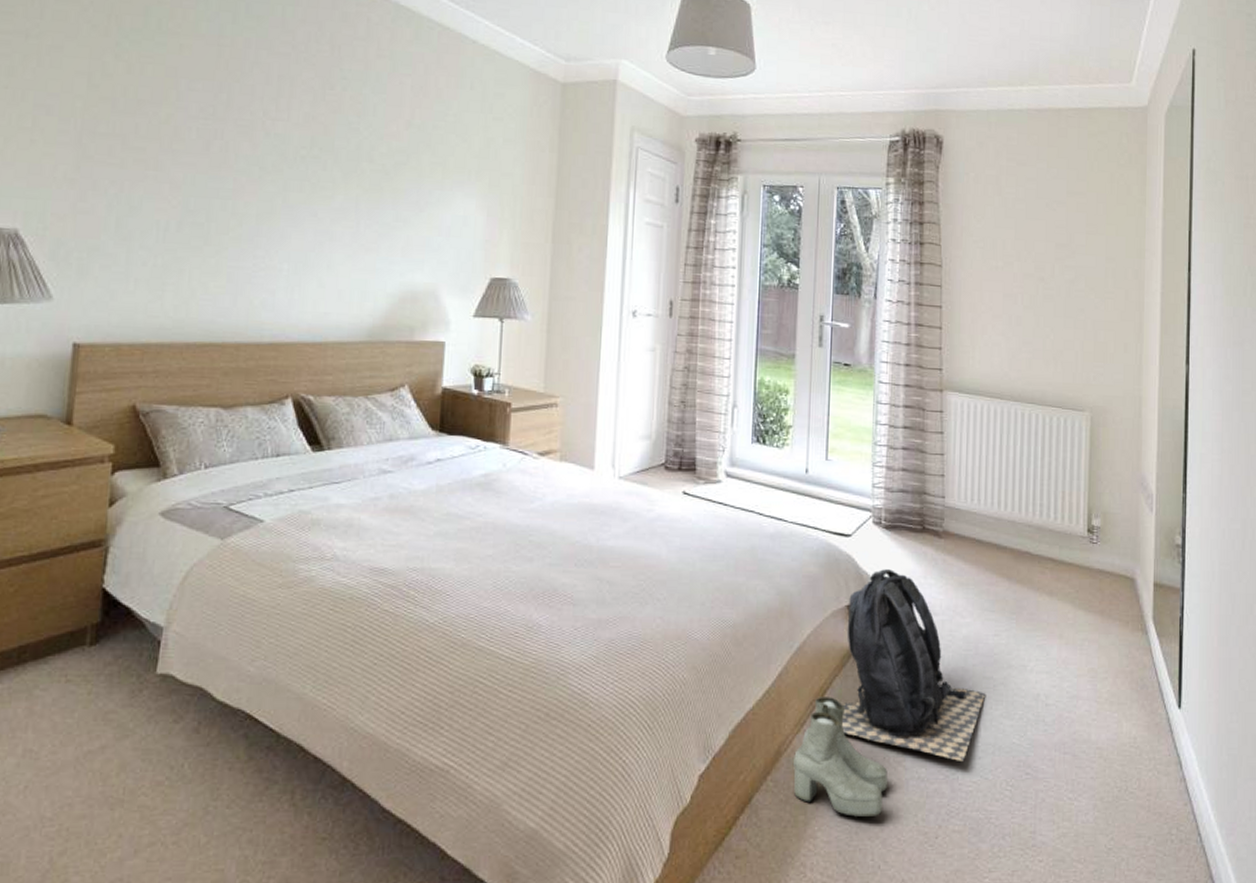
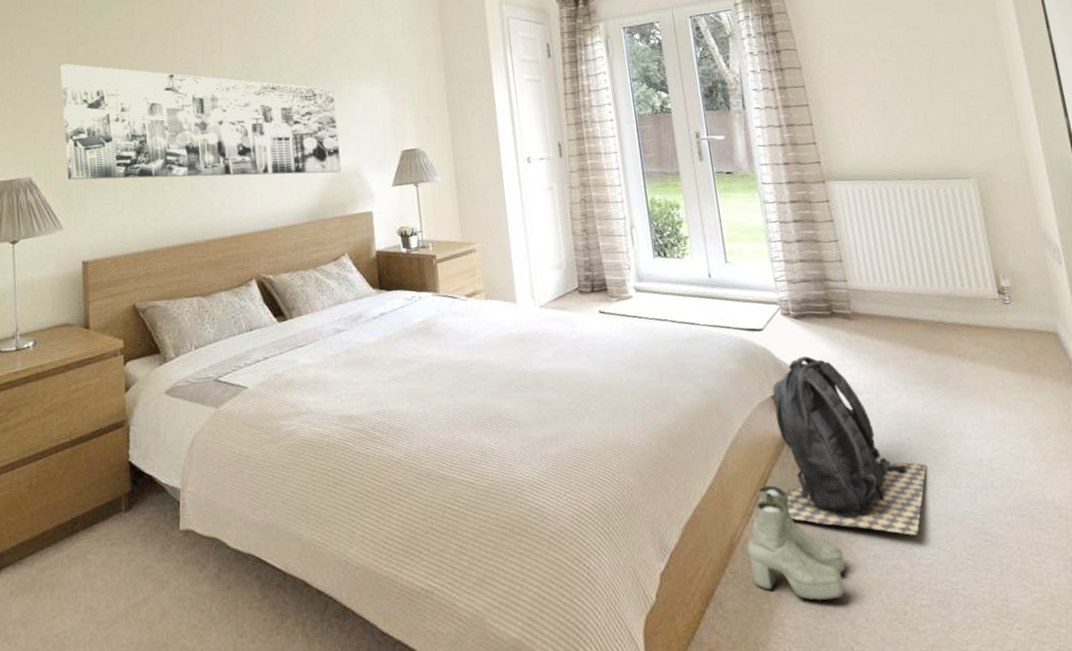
wall art: none [66,96,421,290] -> present [60,64,342,180]

